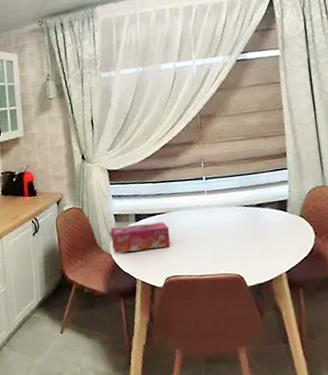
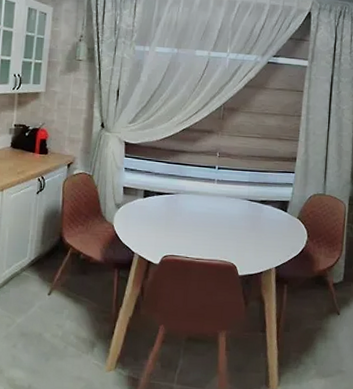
tissue box: present [111,221,170,254] -> none [115,199,175,227]

